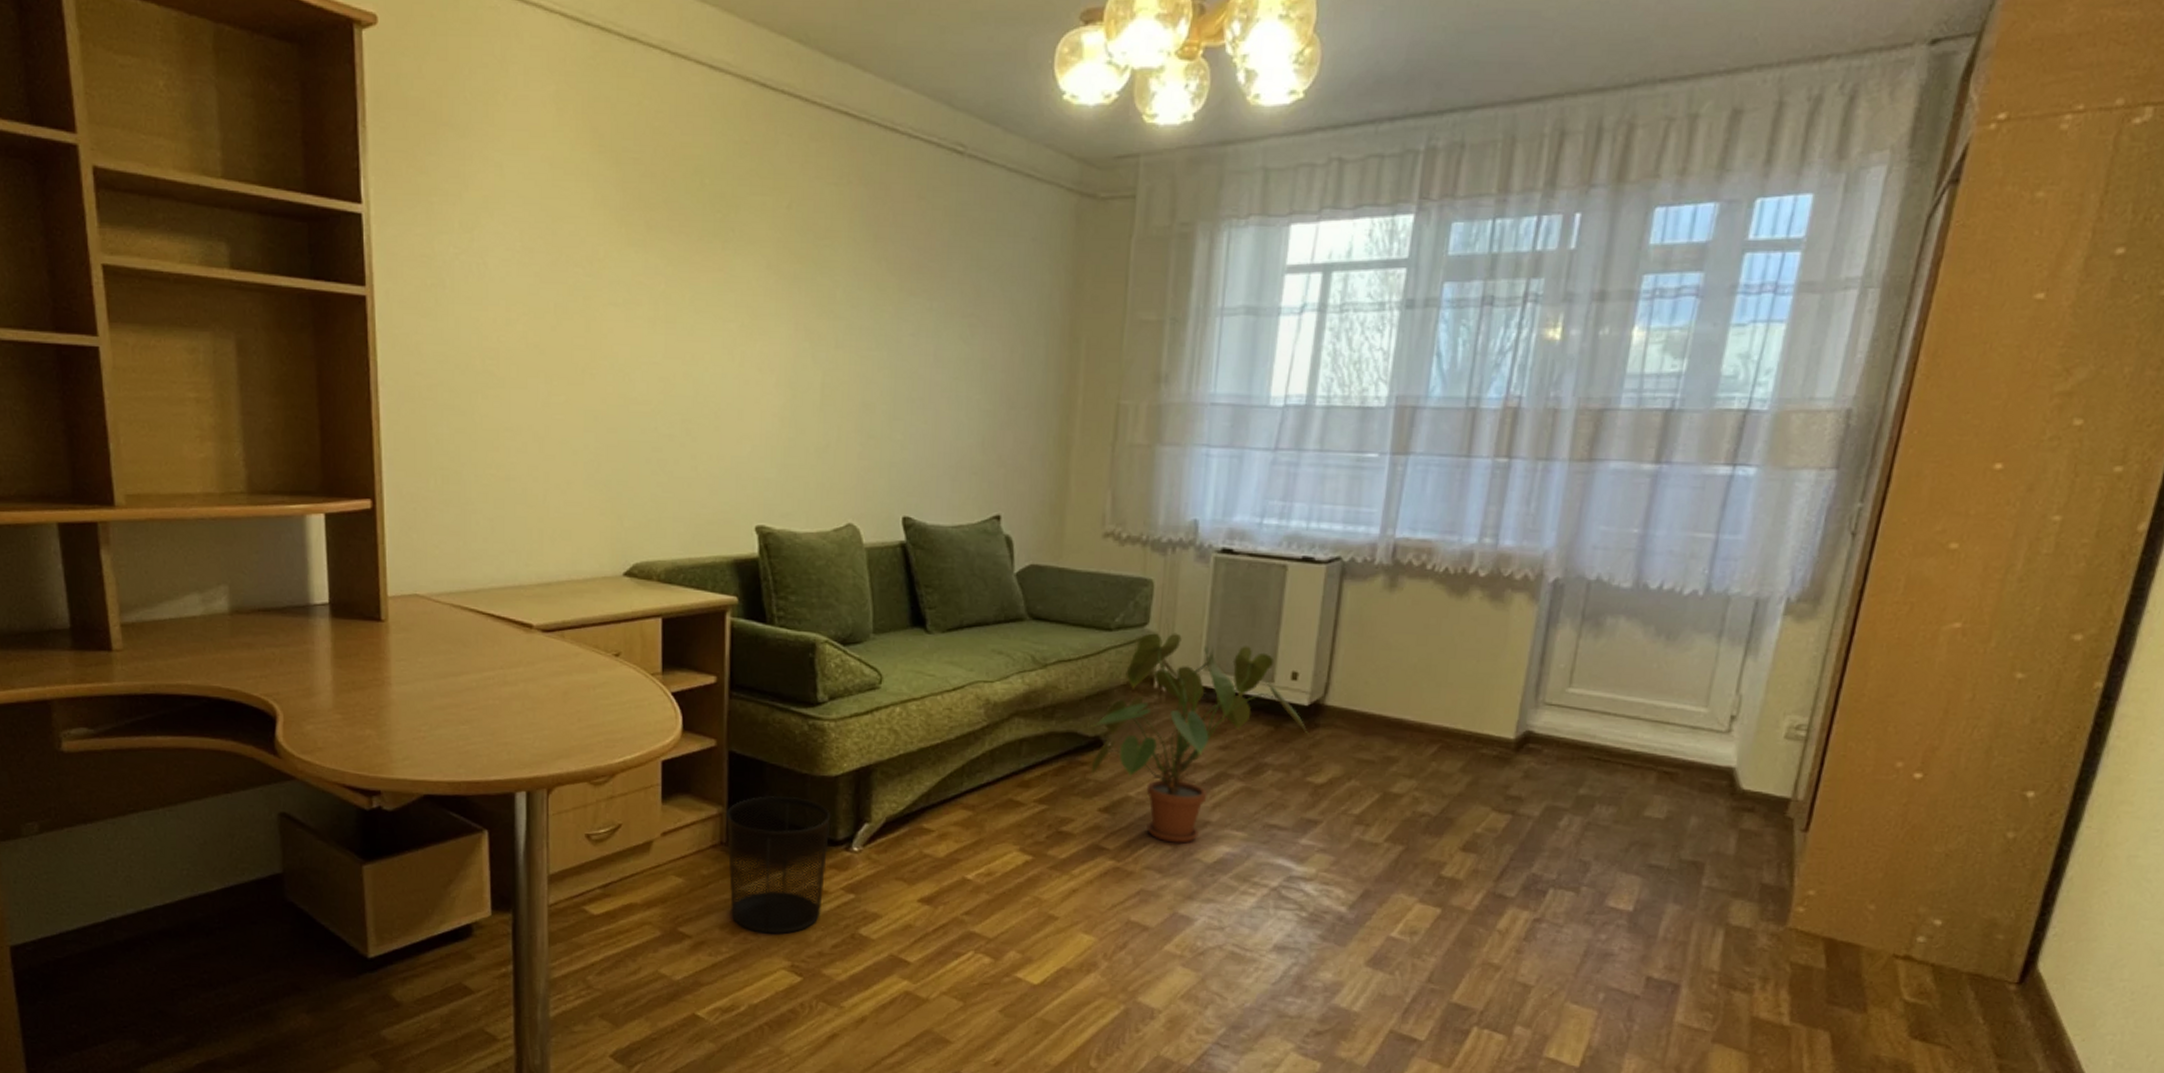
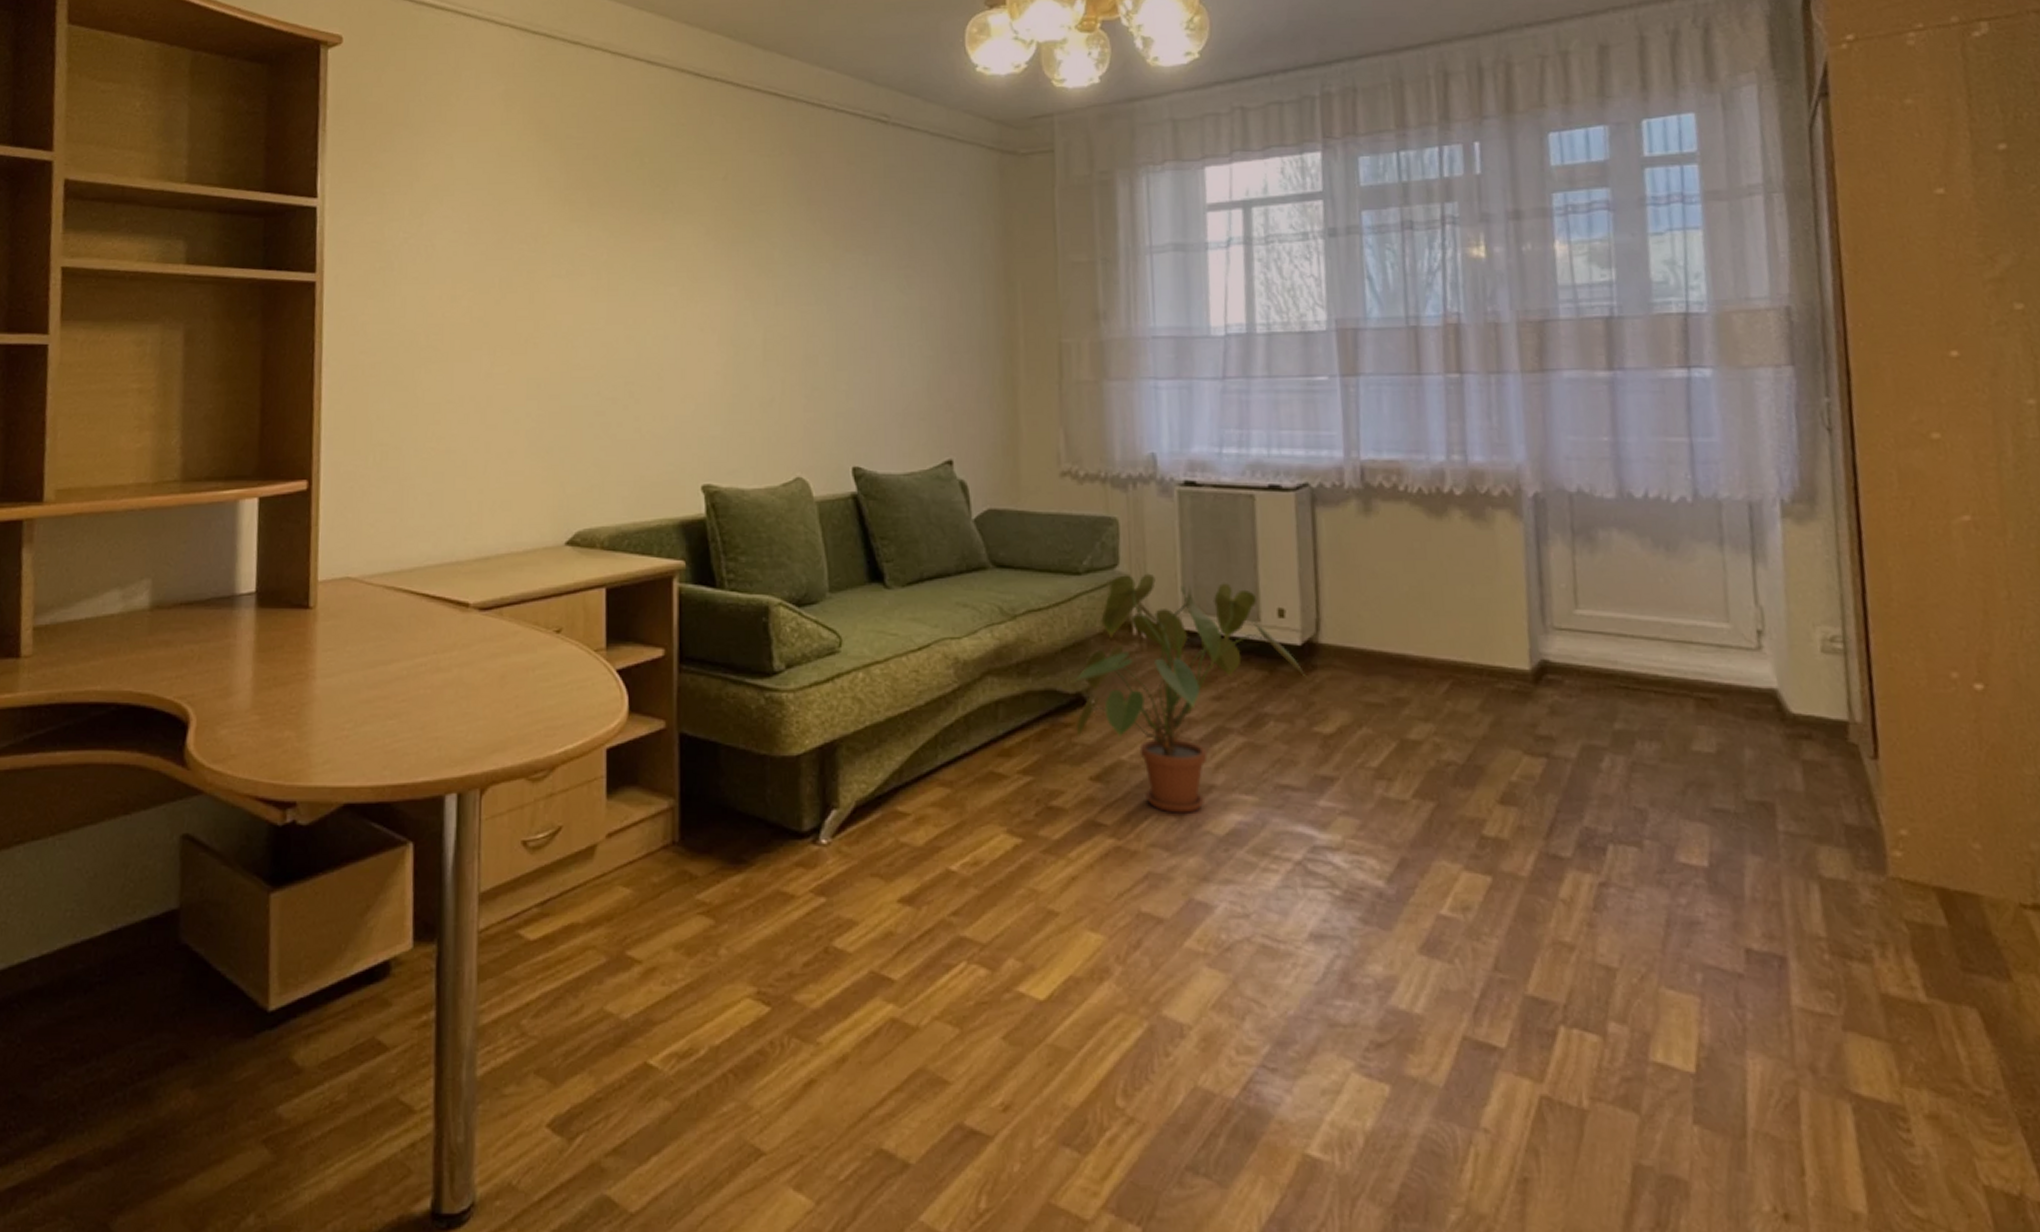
waste bin: present [726,795,831,934] -> none [679,781,795,953]

